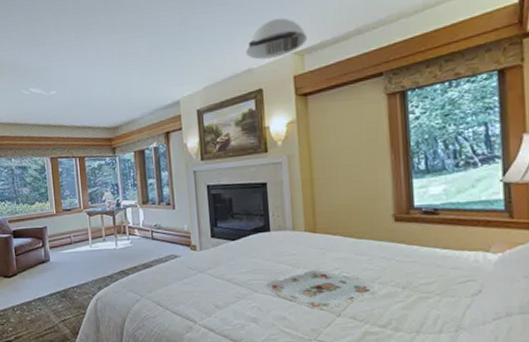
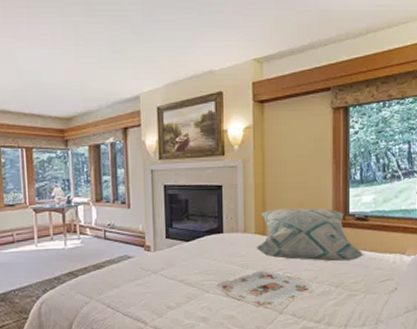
ceiling light: present [246,18,308,60] -> none [208,23,267,62]
decorative pillow: none [307,202,436,260] -> present [256,208,364,262]

